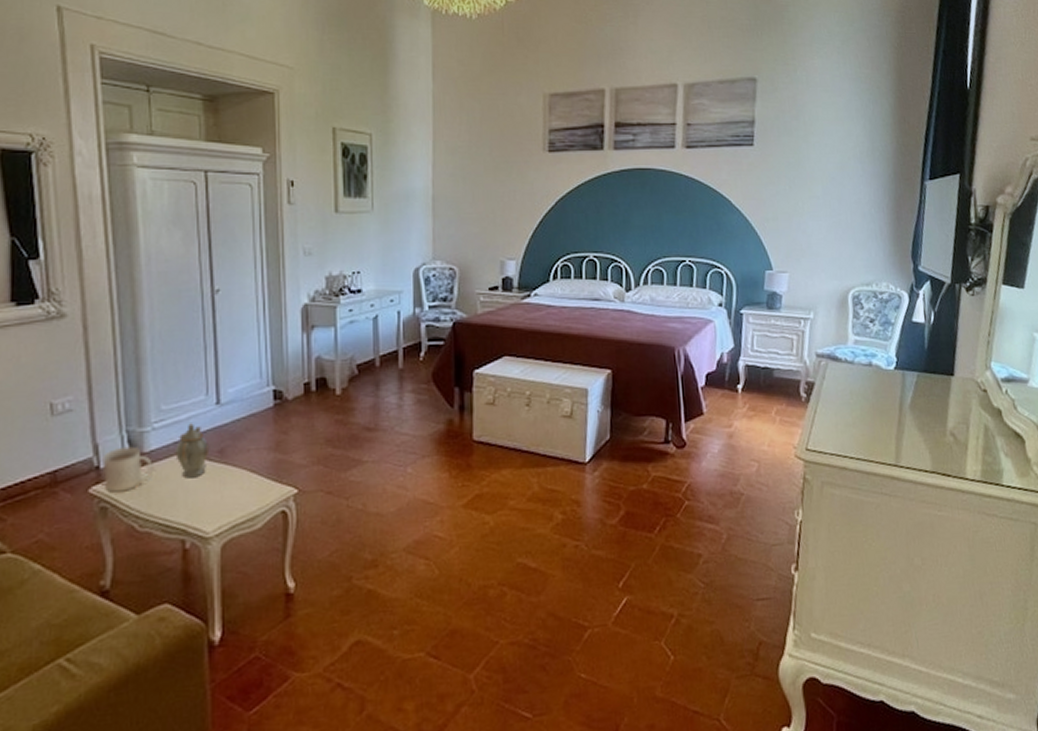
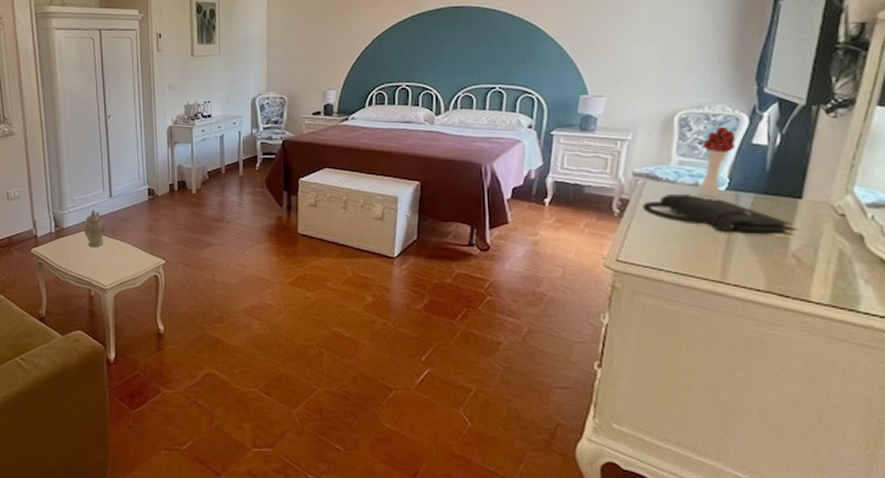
mug: present [102,446,153,492] -> none [38,223,69,253]
handbag: none [825,375,953,414] -> present [642,194,798,235]
flower bouquet: none [872,304,900,379] -> present [698,126,736,199]

